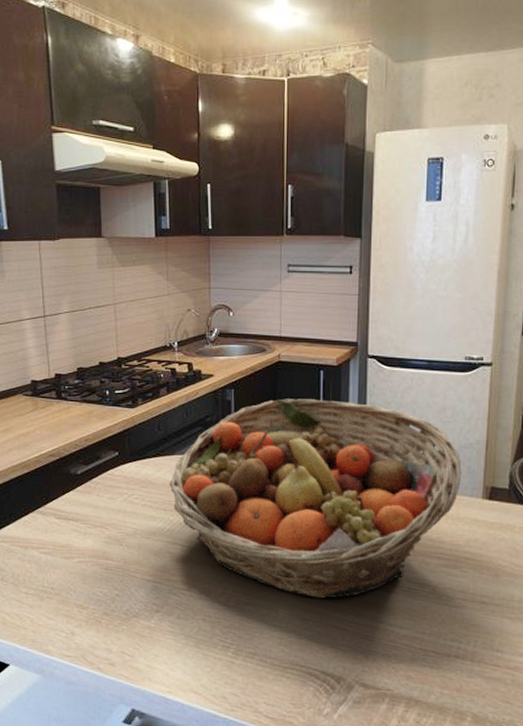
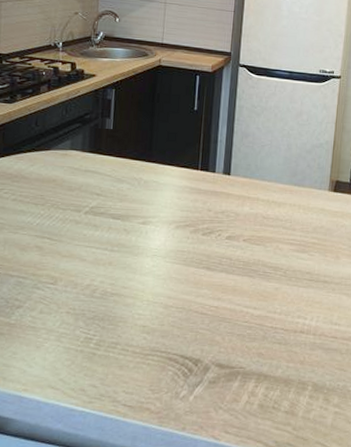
fruit basket: present [169,398,462,599] -> none [42,99,313,286]

